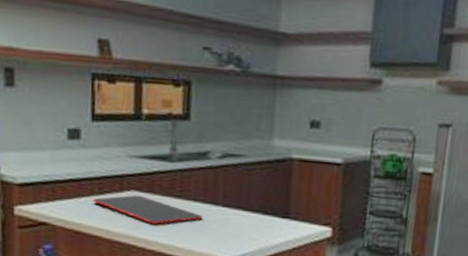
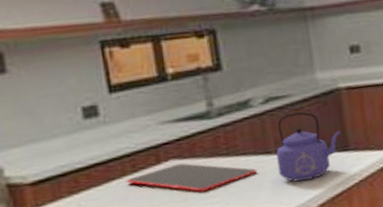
kettle: none [221,172,284,237] -> present [276,112,340,182]

